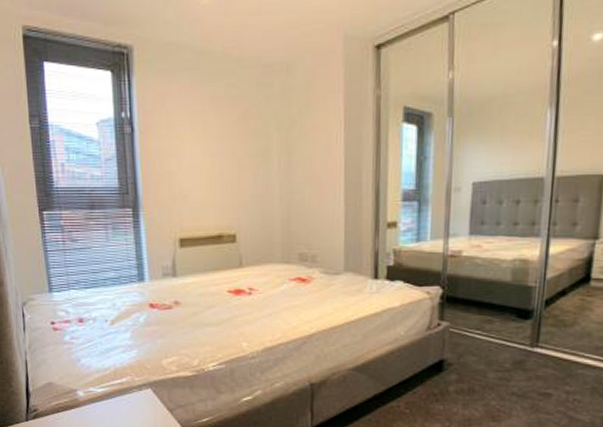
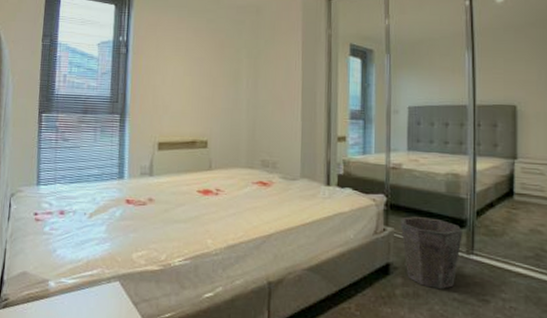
waste bin: none [456,309,528,384] -> present [400,216,462,289]

